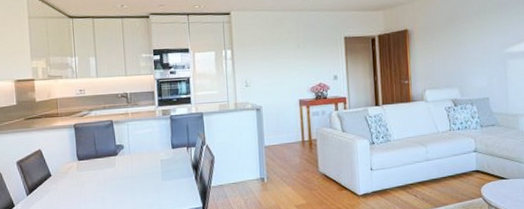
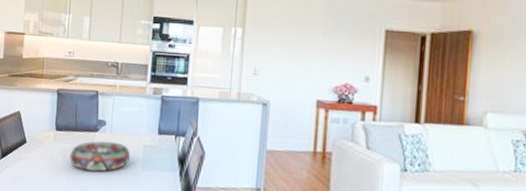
decorative bowl: none [94,161,150,190] -> present [70,141,131,172]

